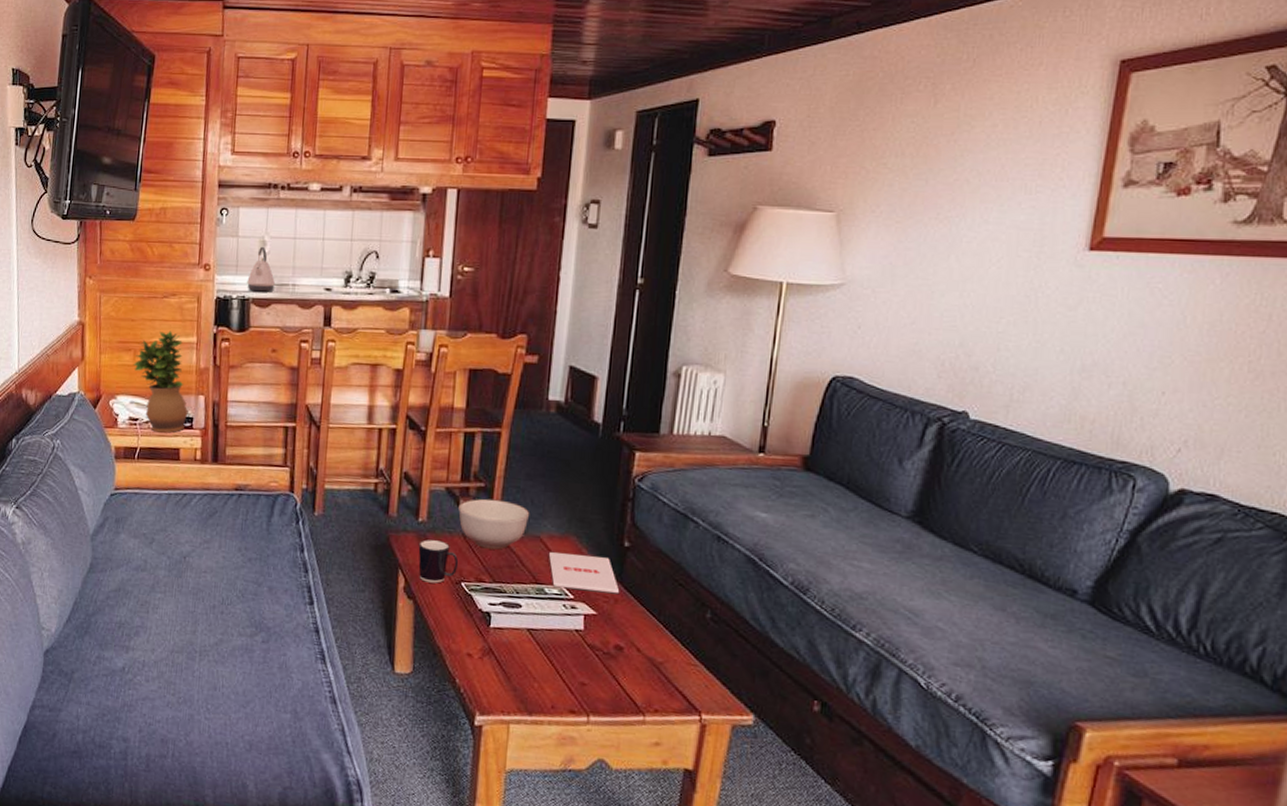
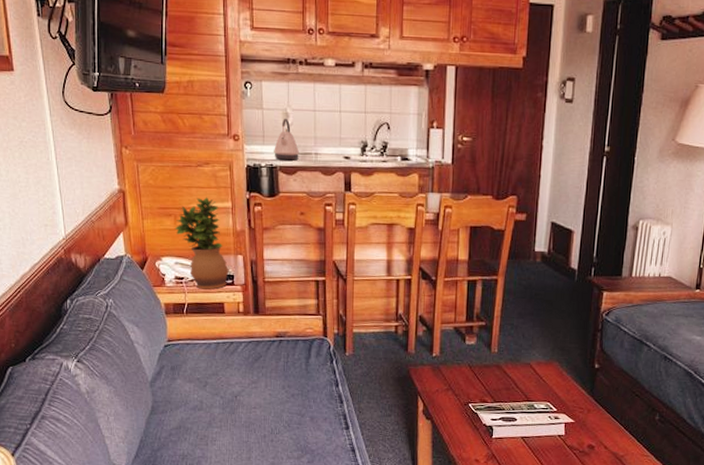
mug: present [418,539,459,584] -> none [433,371,466,406]
bowl: present [458,498,530,550] -> none [465,335,522,376]
magazine: present [548,552,620,594] -> none [537,375,592,406]

